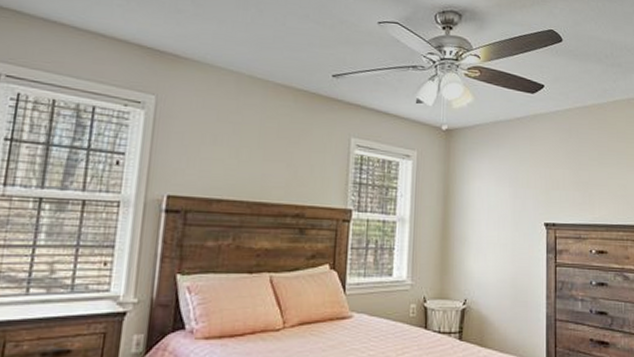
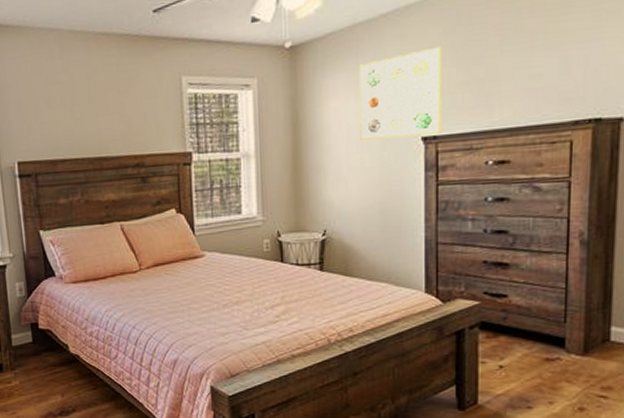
wall art: none [498,150,559,222] -> present [359,46,442,140]

